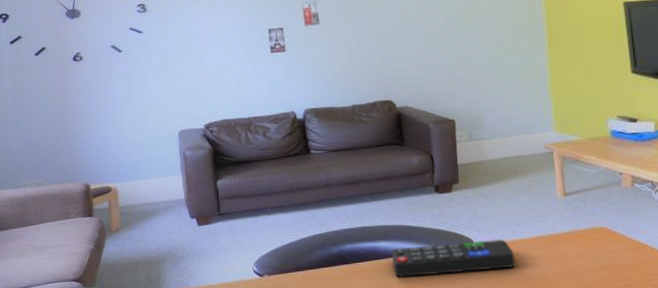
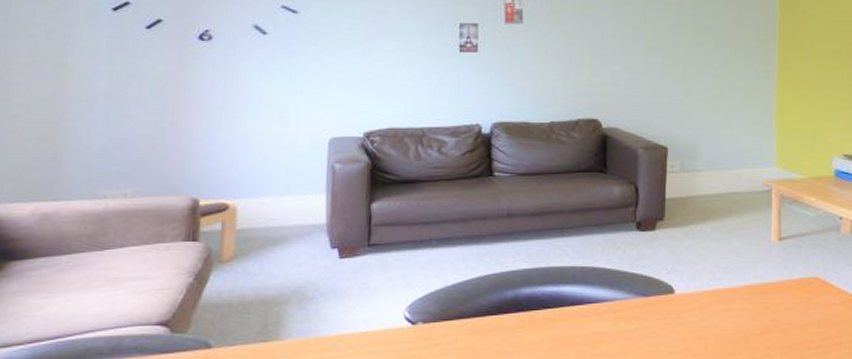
remote control: present [391,238,515,278] -> none [577,286,718,330]

